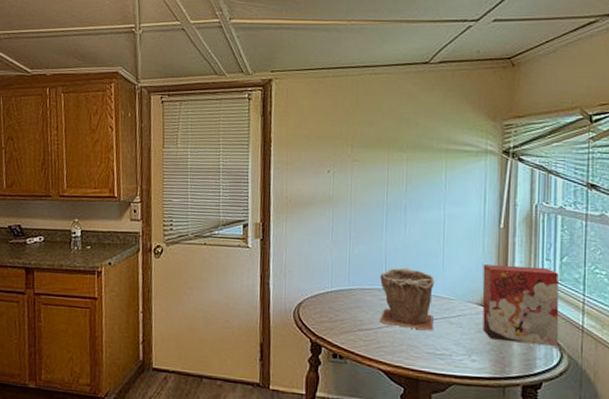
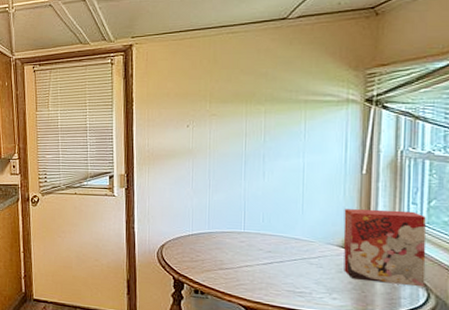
plant pot: present [380,267,435,331] -> none [239,212,294,271]

